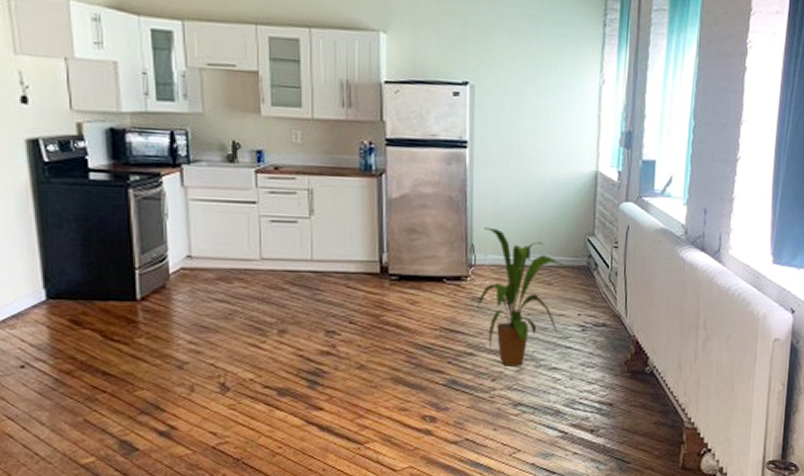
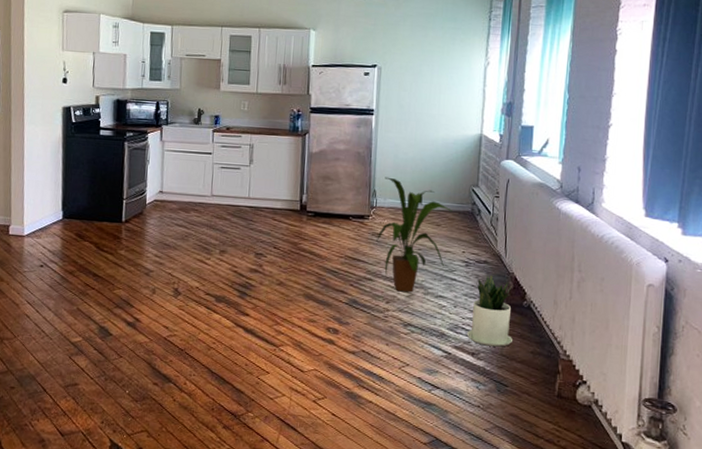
planter: none [584,340,636,421] -> present [466,275,514,347]

